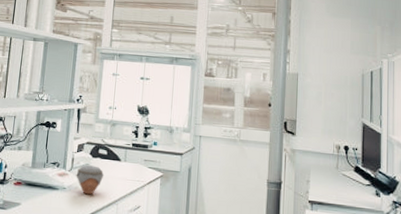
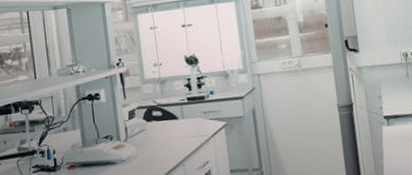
jar: present [76,165,104,195] -> none [133,130,164,162]

